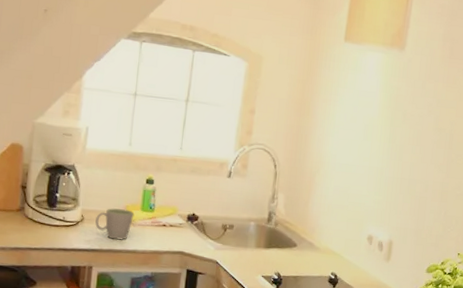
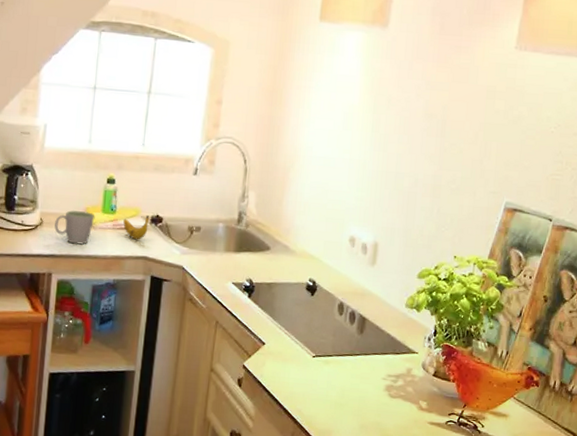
banana: none [161,214,186,237] -> present [123,215,149,240]

